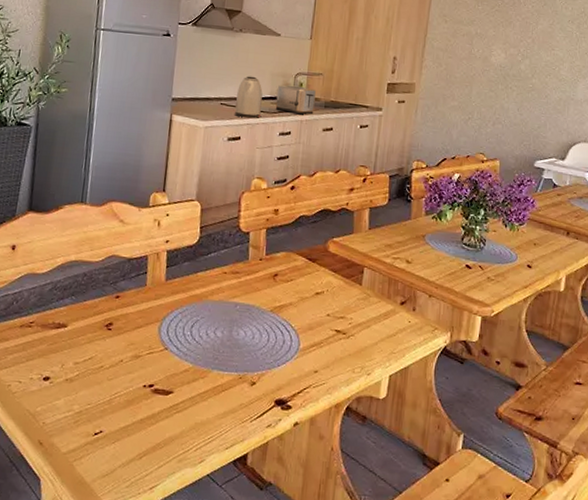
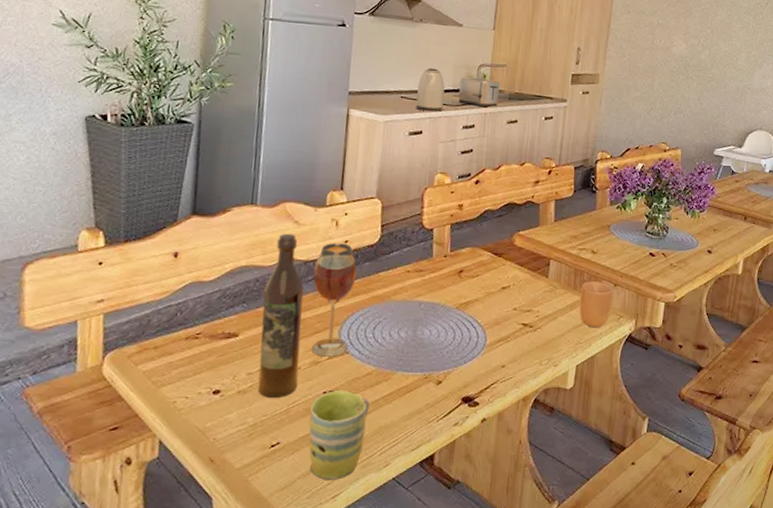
wine bottle: none [83,231,128,388] -> present [257,233,304,397]
mug: none [129,384,188,472] -> present [308,391,371,480]
wineglass: none [134,242,177,352] -> present [312,242,357,357]
cup: none [393,291,427,339] -> present [579,281,612,328]

